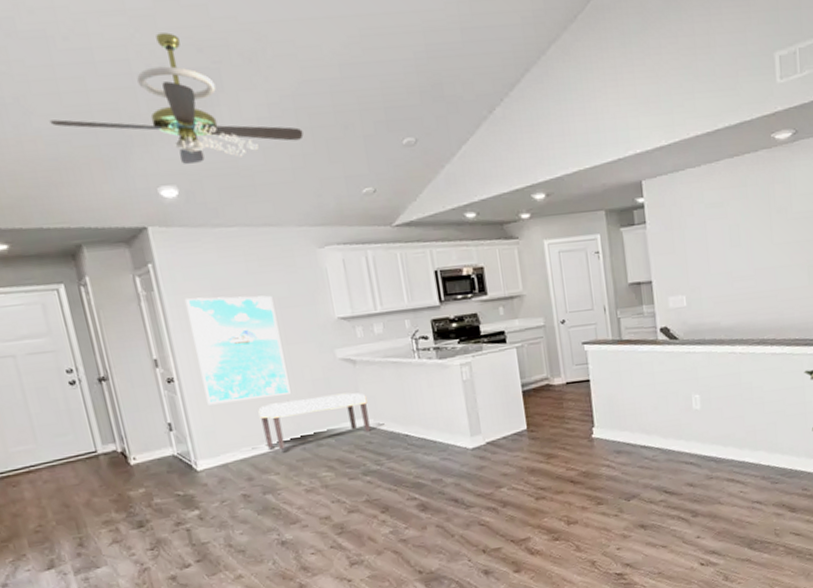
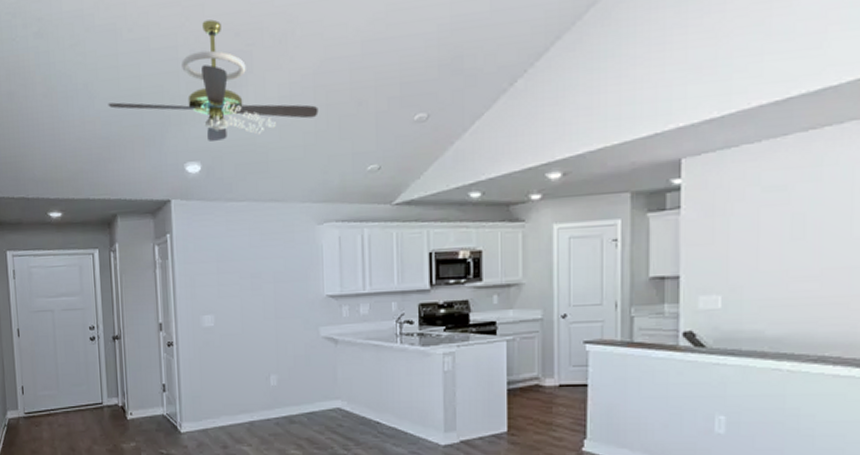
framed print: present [184,295,291,405] -> none [192,267,272,371]
bench: present [258,392,371,450] -> none [241,372,344,422]

